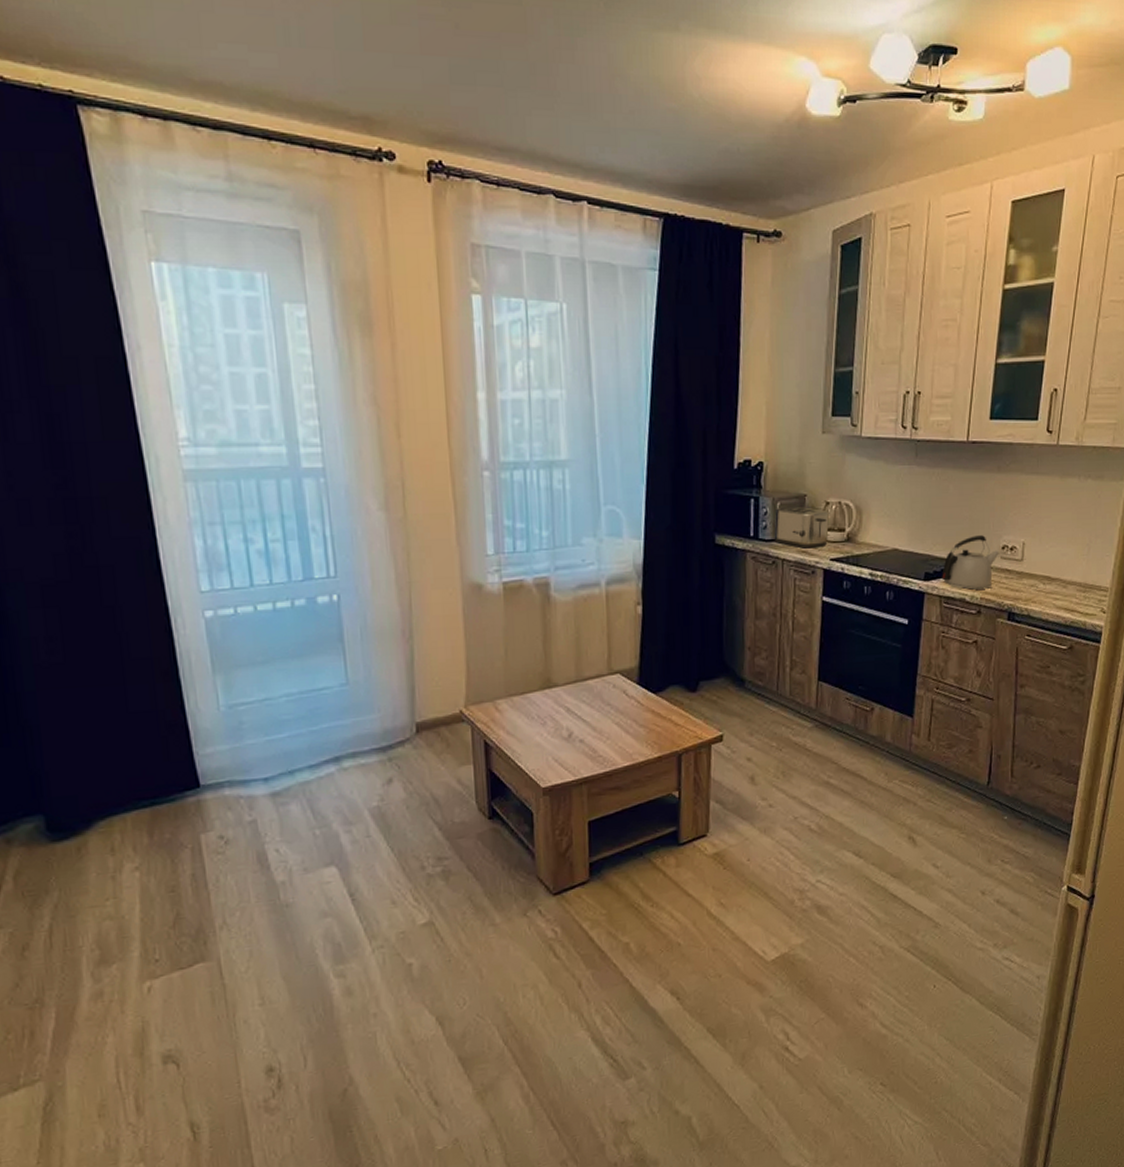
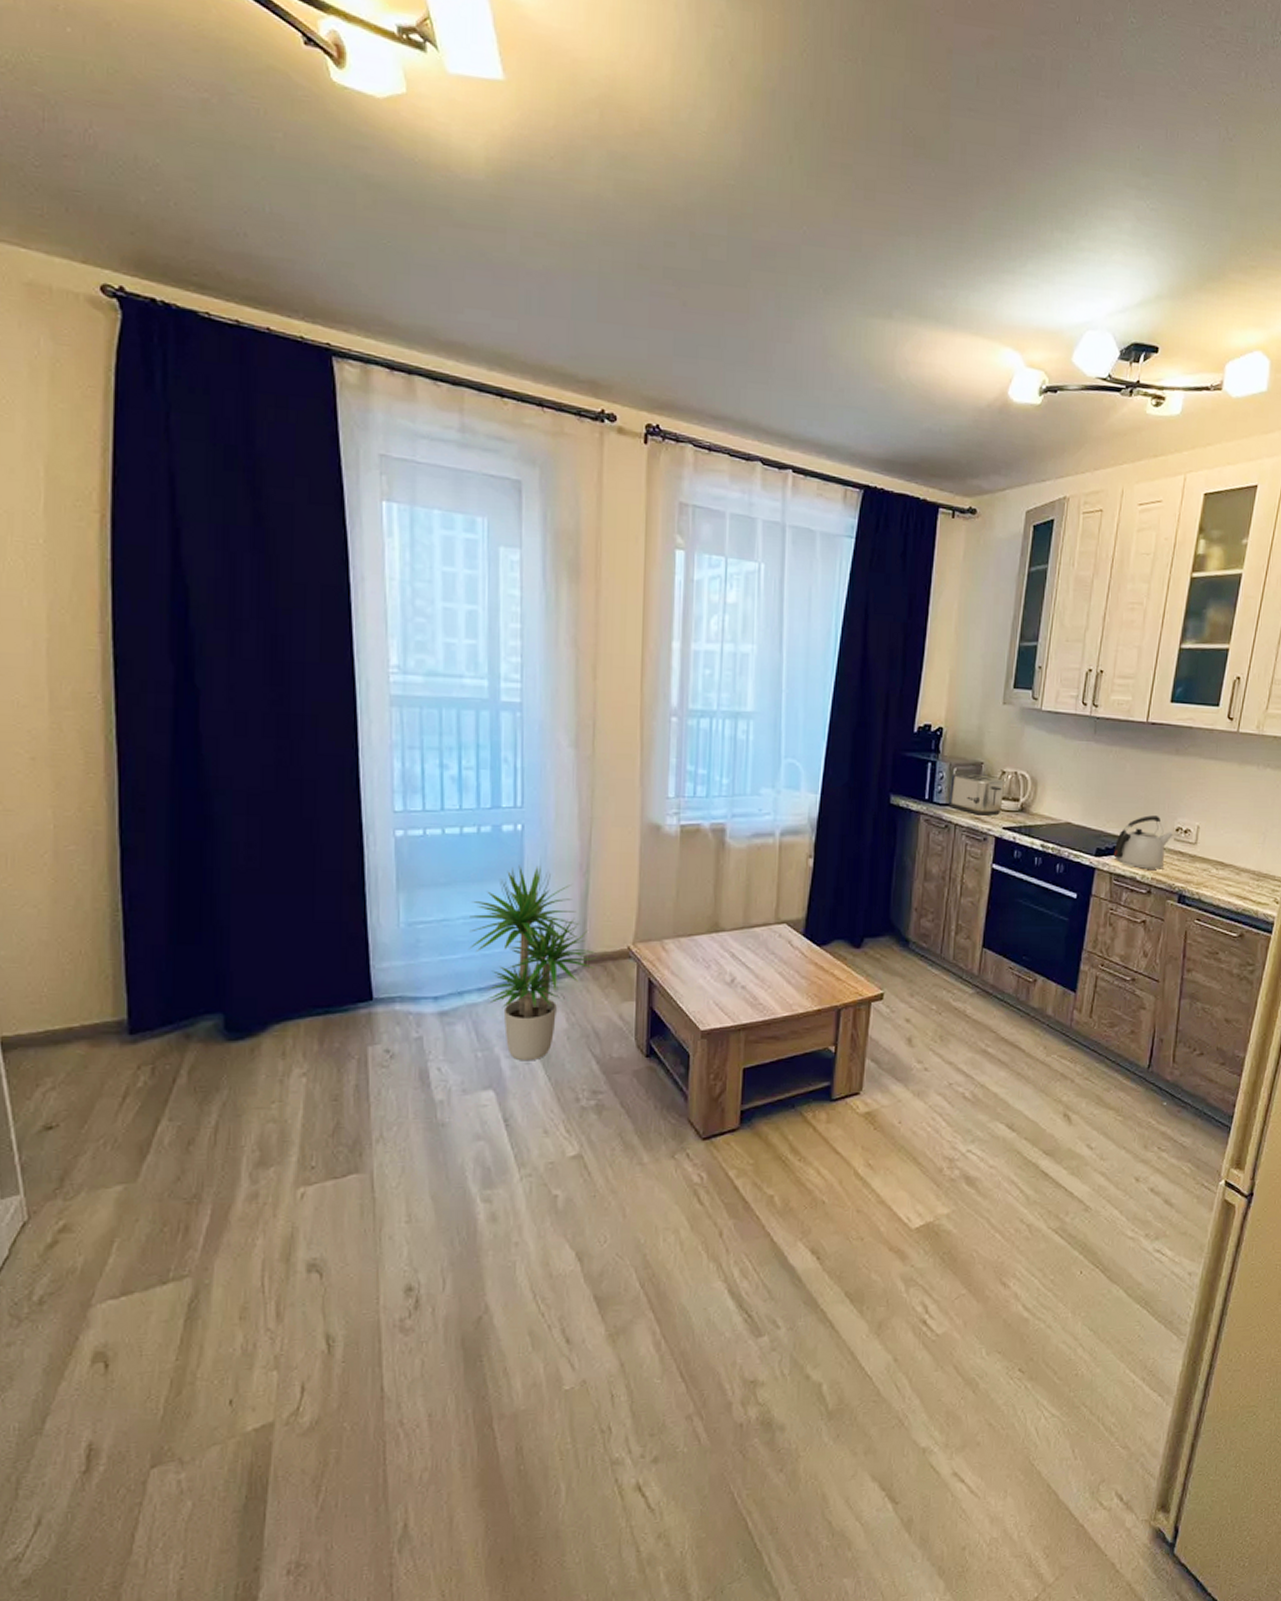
potted plant: none [292,635,432,835] -> present [469,865,599,1061]

